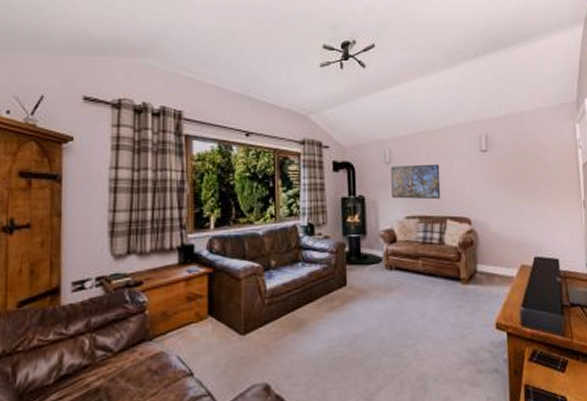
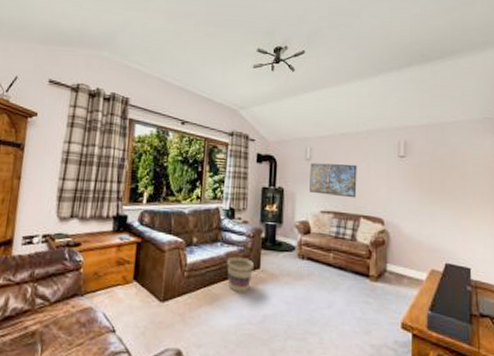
basket: none [311,275,339,313] -> present [227,257,254,292]

